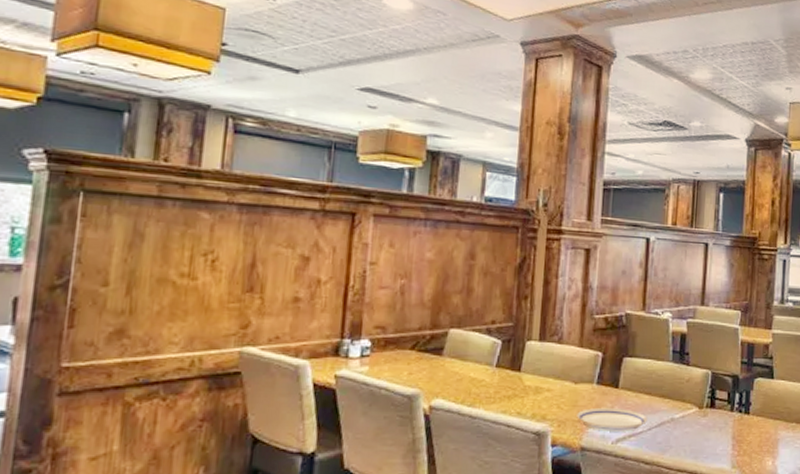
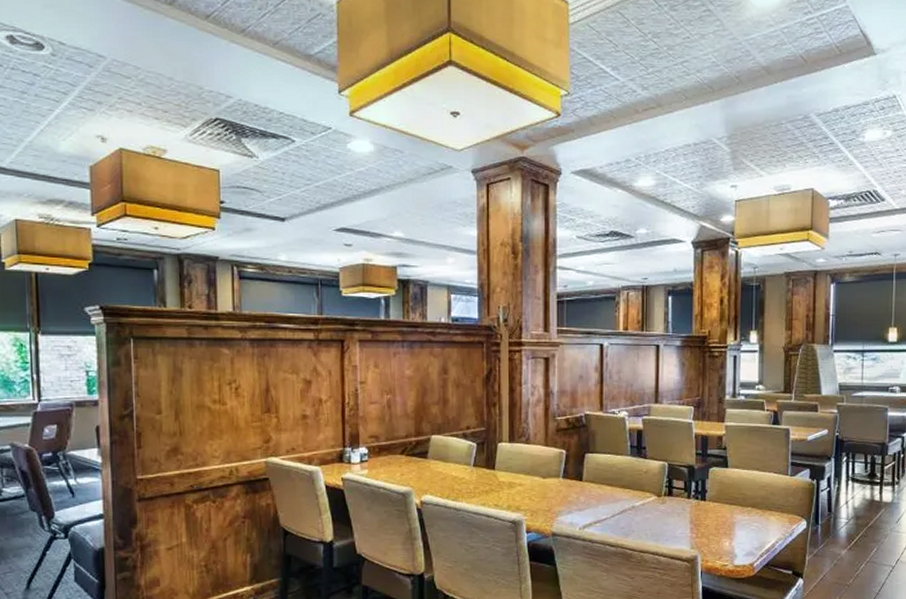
plate: present [577,407,647,432] -> none [547,498,610,519]

